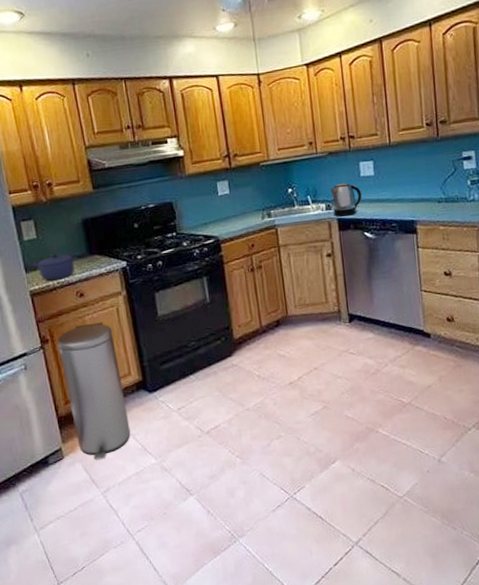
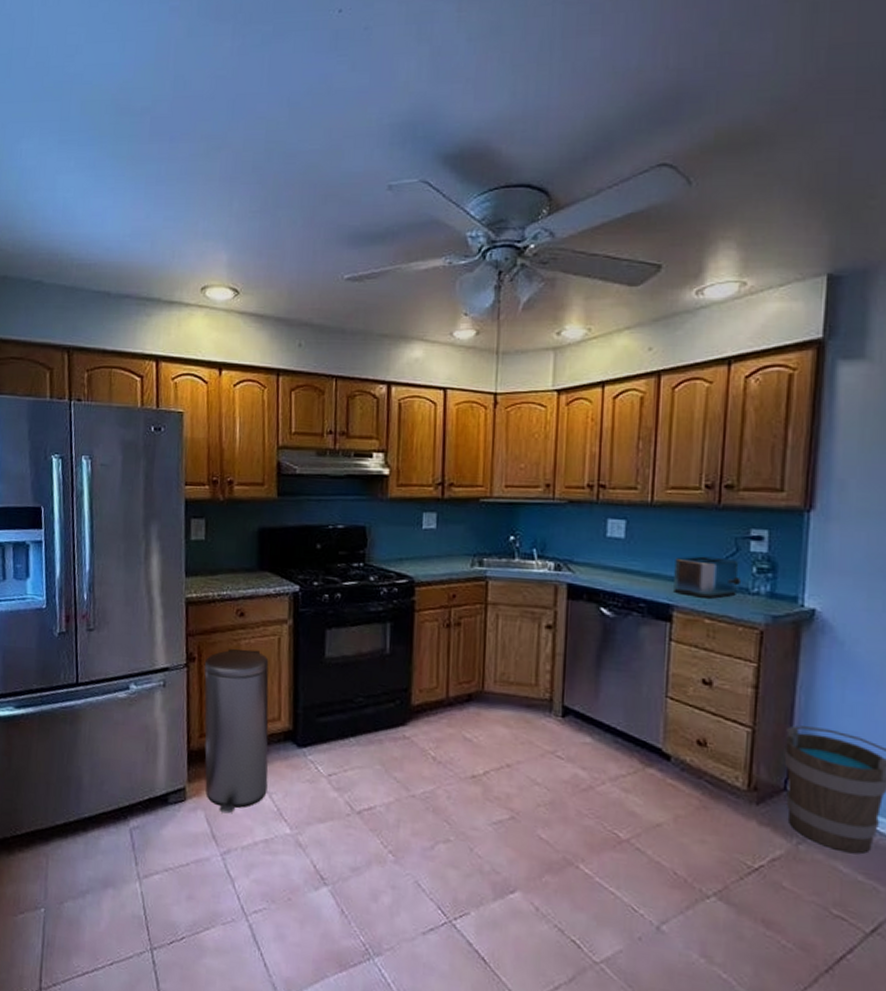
cooking pot: present [32,253,78,281] -> none [194,560,245,592]
kettle: present [330,182,362,217] -> none [563,540,604,583]
toaster: none [412,177,461,212] -> present [674,556,740,600]

